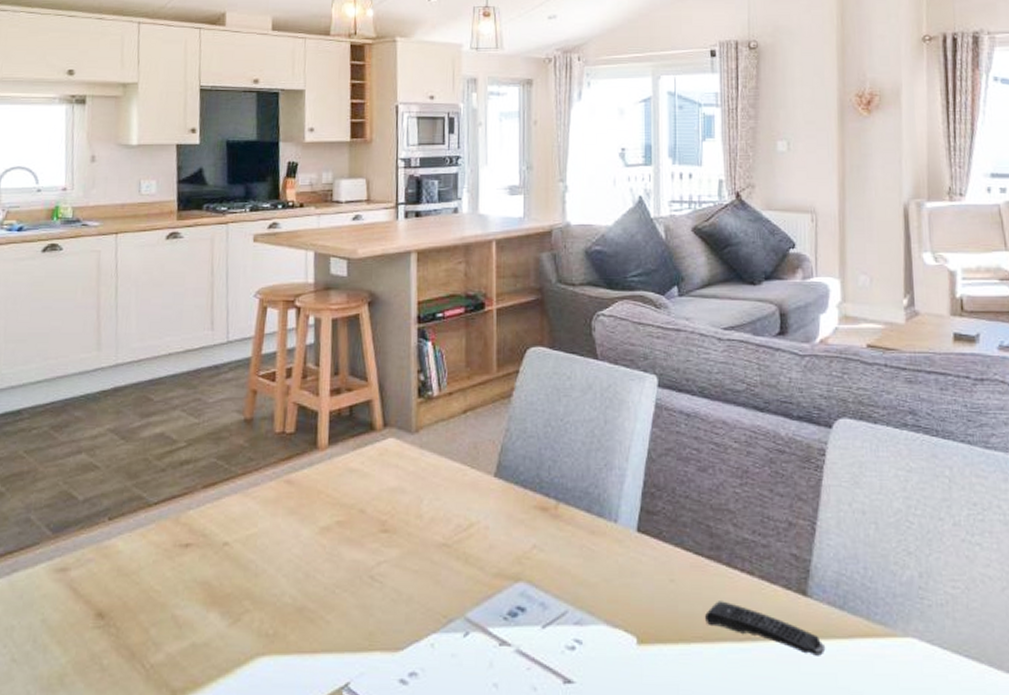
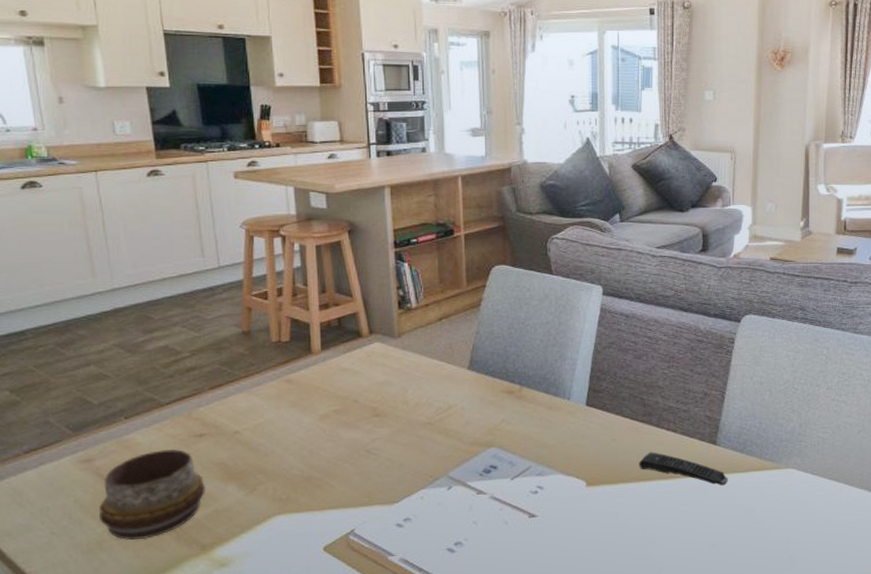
decorative bowl: none [64,560,185,677] -> present [98,449,205,540]

